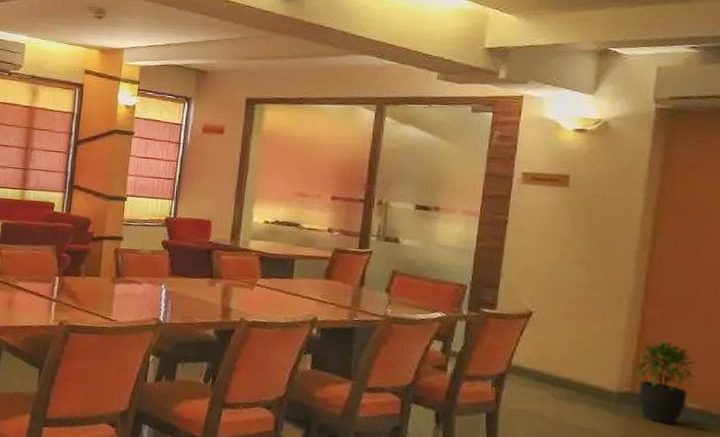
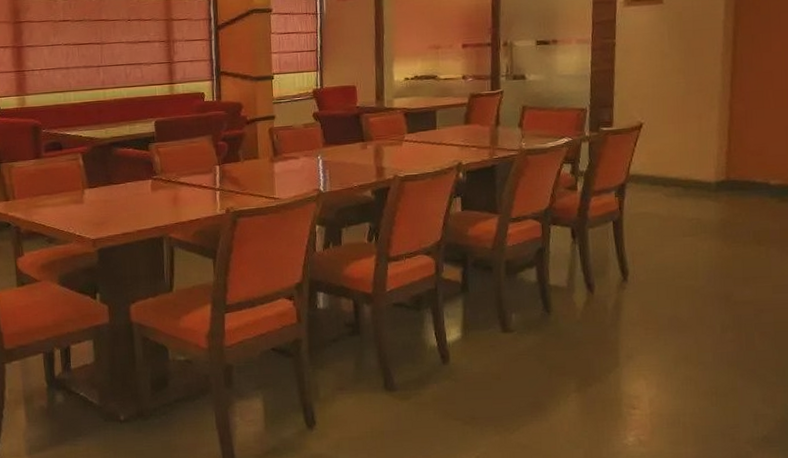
potted plant: present [630,341,696,425] -> none [724,129,775,203]

